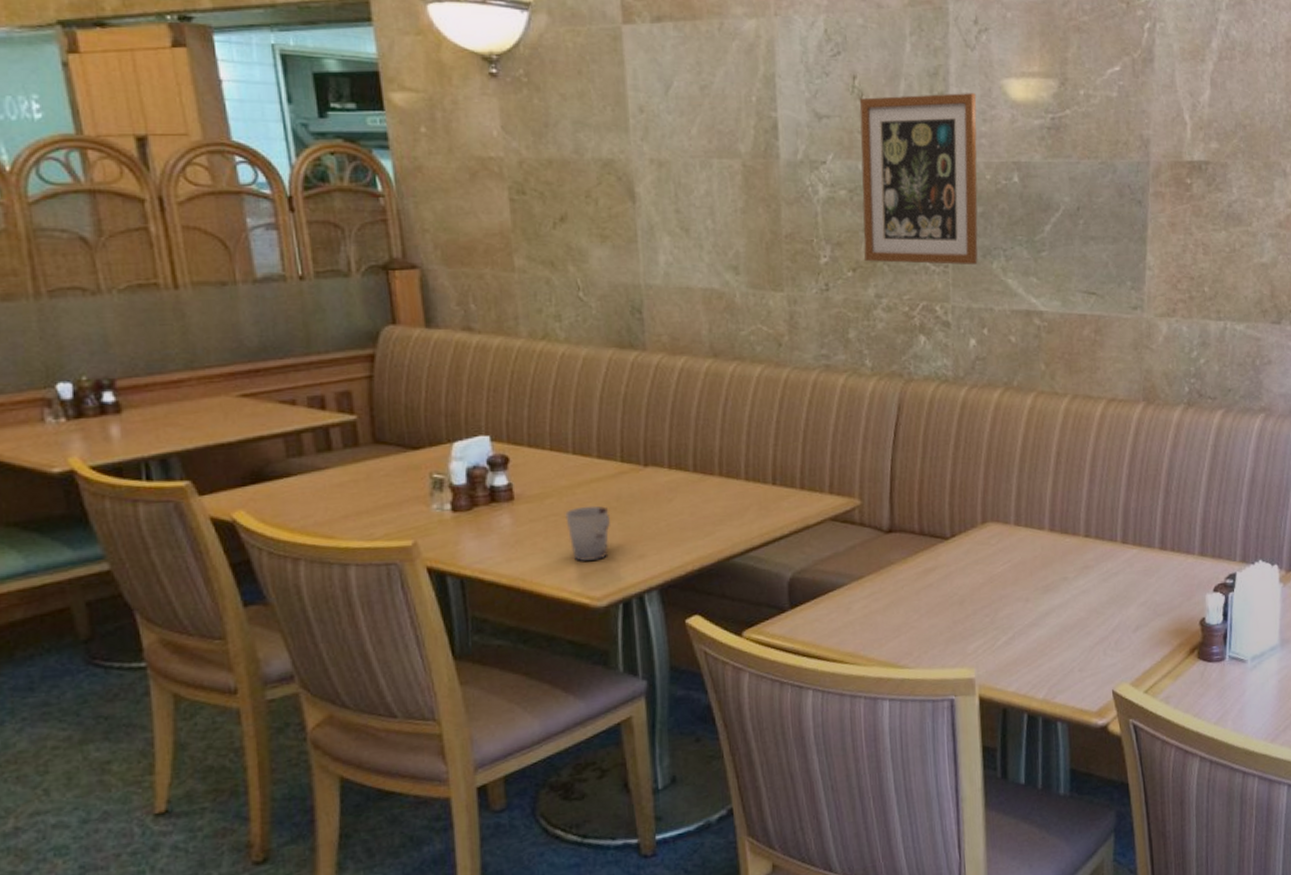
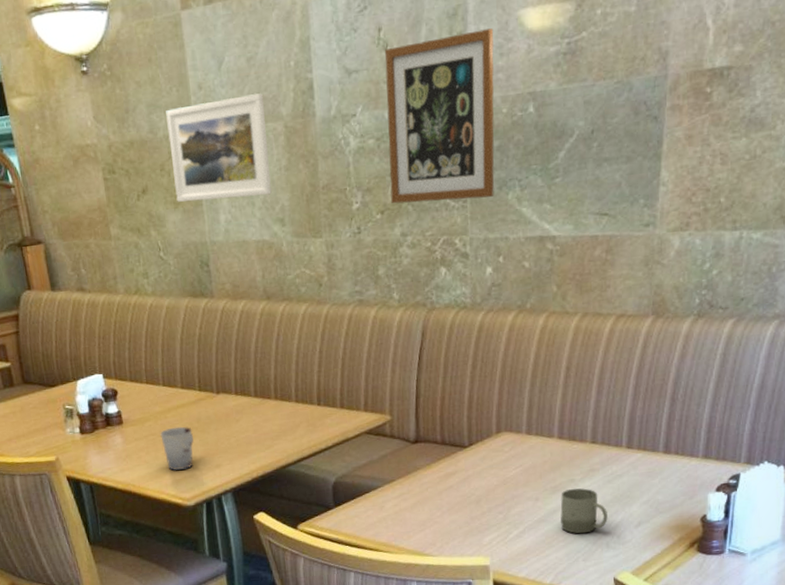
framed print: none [597,124,724,238] -> present [166,93,272,202]
cup: none [1053,587,1104,640] -> present [560,488,608,534]

